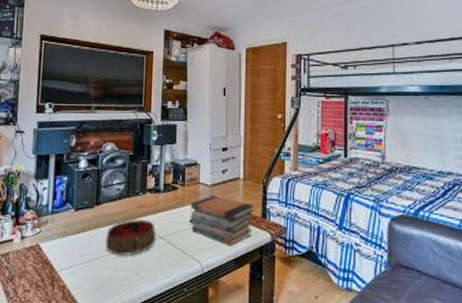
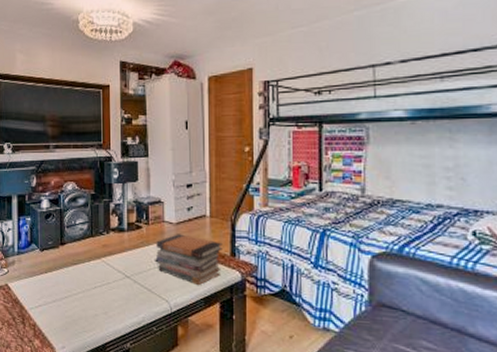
bowl: present [105,219,157,256] -> none [72,259,122,295]

